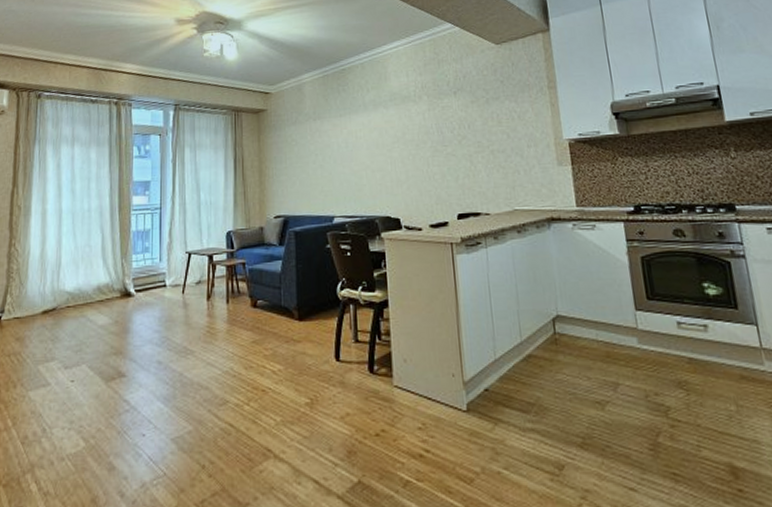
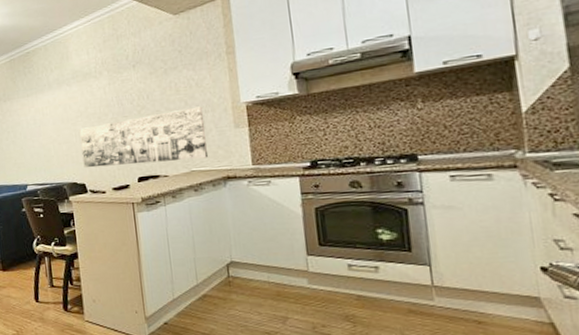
wall art: none [395,140,532,201] -> present [79,106,209,168]

